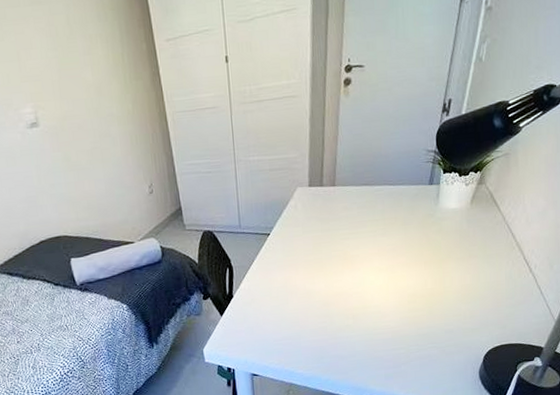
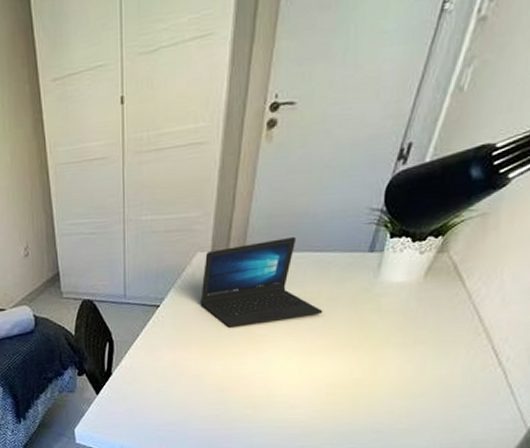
laptop: none [303,173,400,251] -> present [200,236,323,328]

